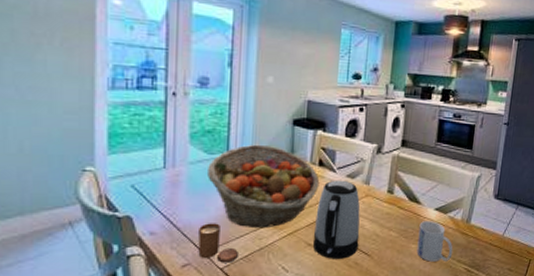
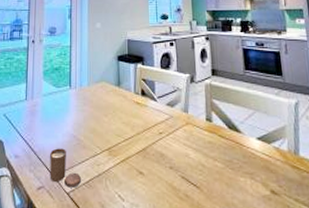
fruit basket: present [208,144,320,229] -> none [56,78,144,155]
kettle: present [312,180,361,259] -> none [143,108,187,190]
mug: present [416,221,453,262] -> none [244,151,287,200]

